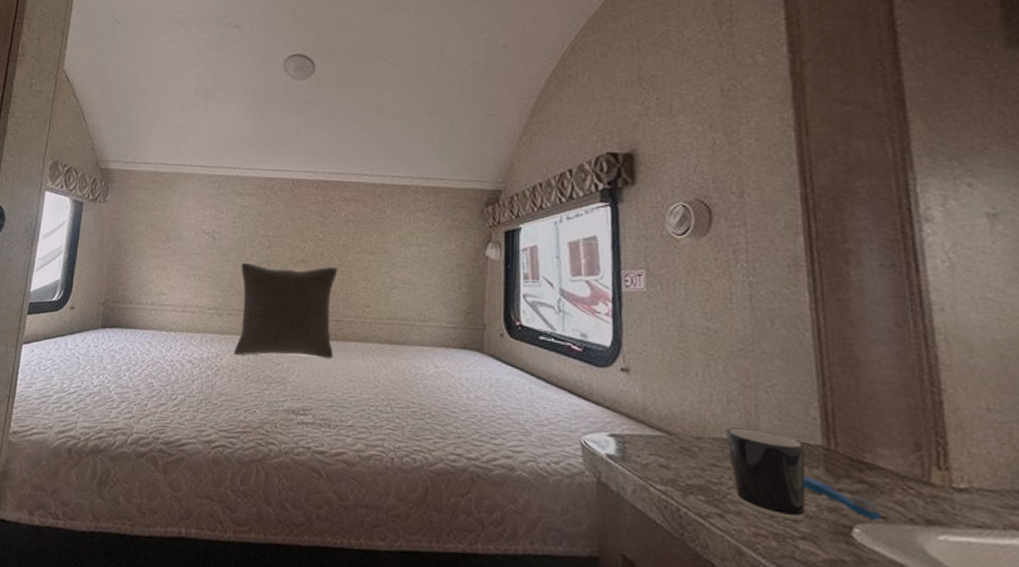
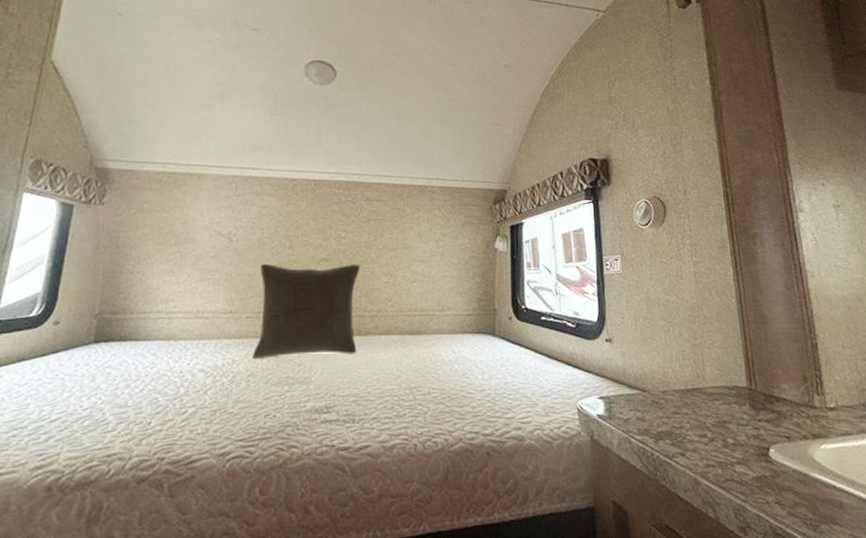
mug: present [726,427,805,521] -> none [683,379,739,450]
toothbrush: present [803,474,882,521] -> none [736,411,787,440]

